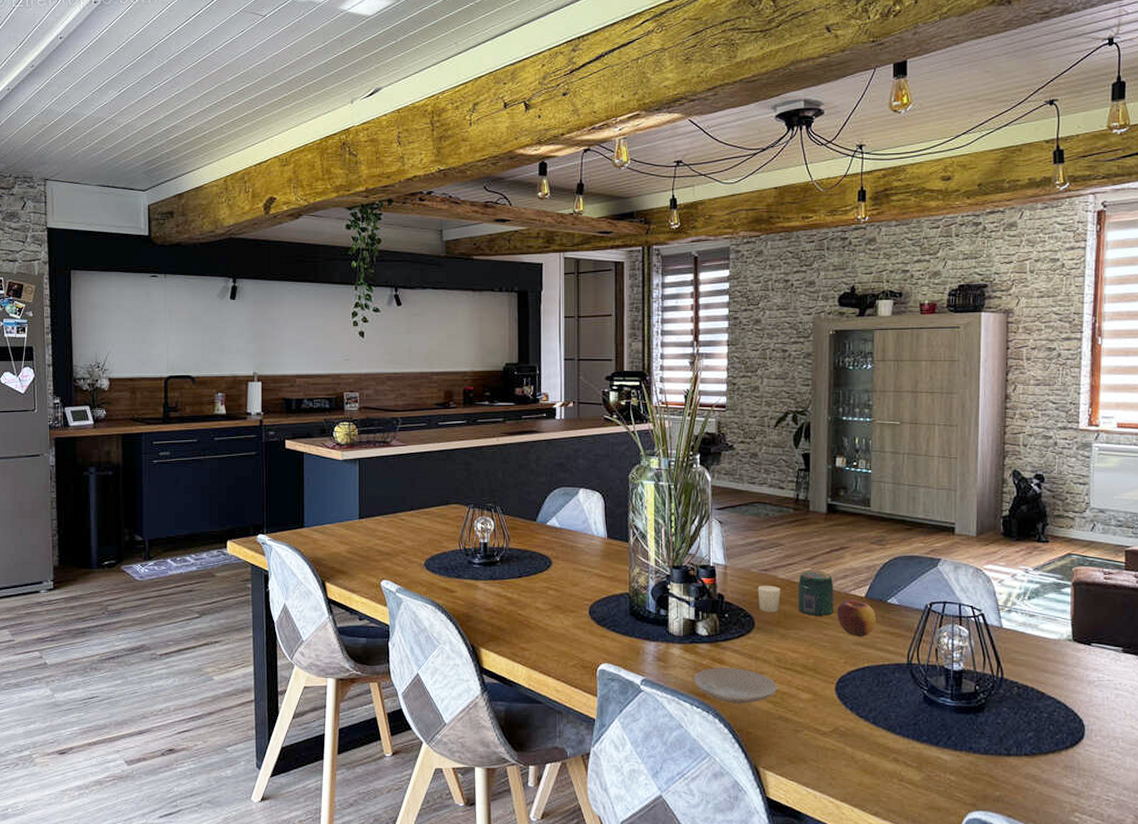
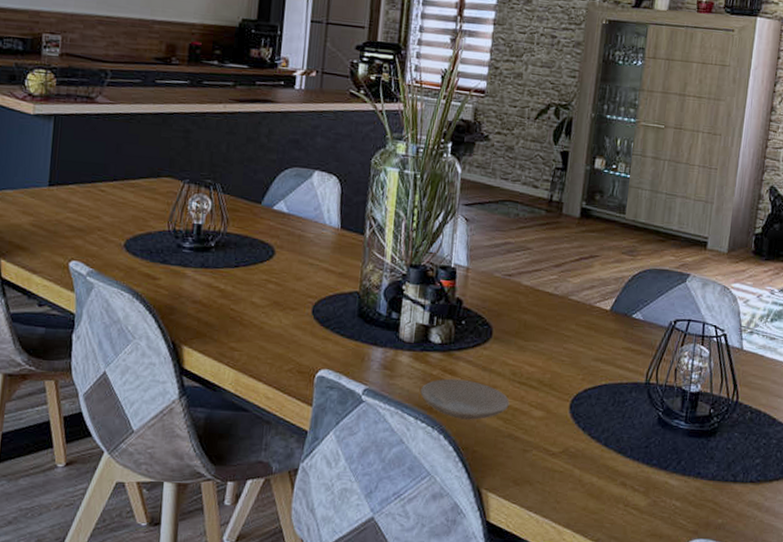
candle: present [757,585,781,613] -> none [498,291,524,322]
jar: present [797,572,834,616] -> none [540,279,580,329]
apple: present [836,600,876,636] -> none [579,312,619,352]

